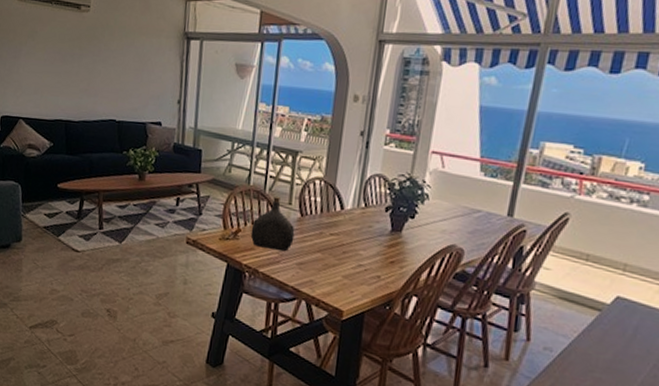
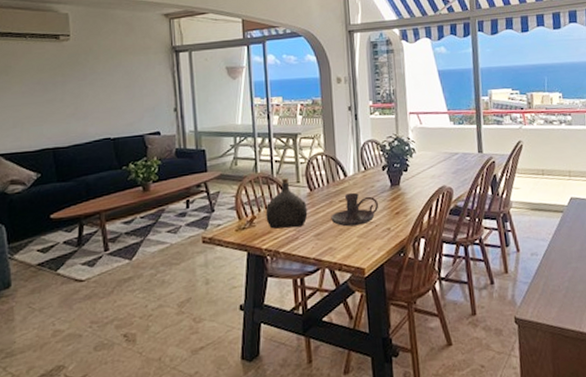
candle holder: none [317,227,372,266] -> present [331,192,378,227]

